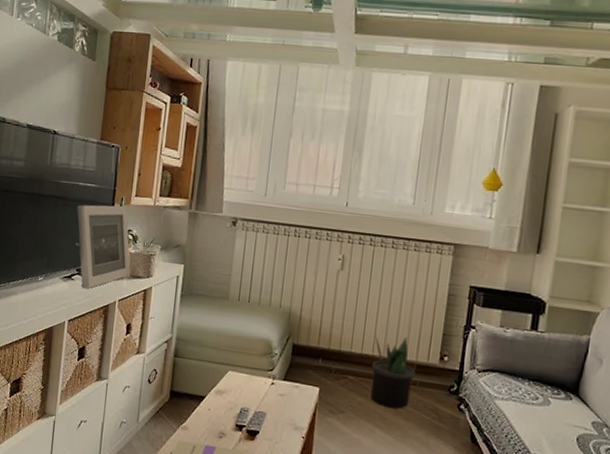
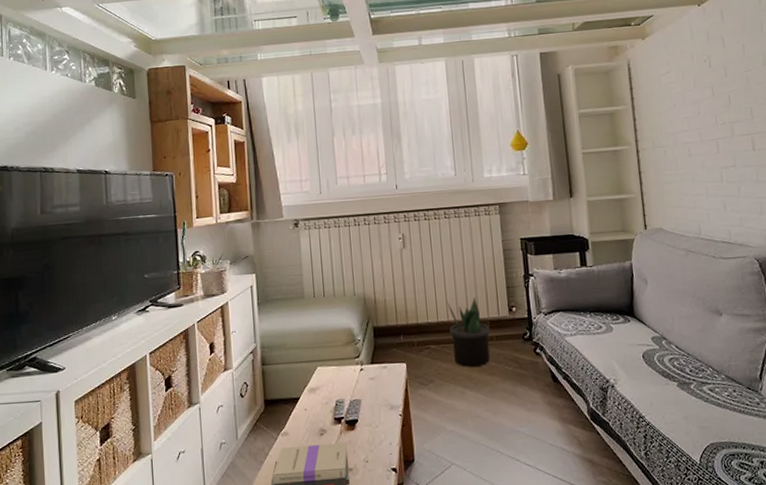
picture frame: present [77,204,131,289] -> none [140,229,205,318]

